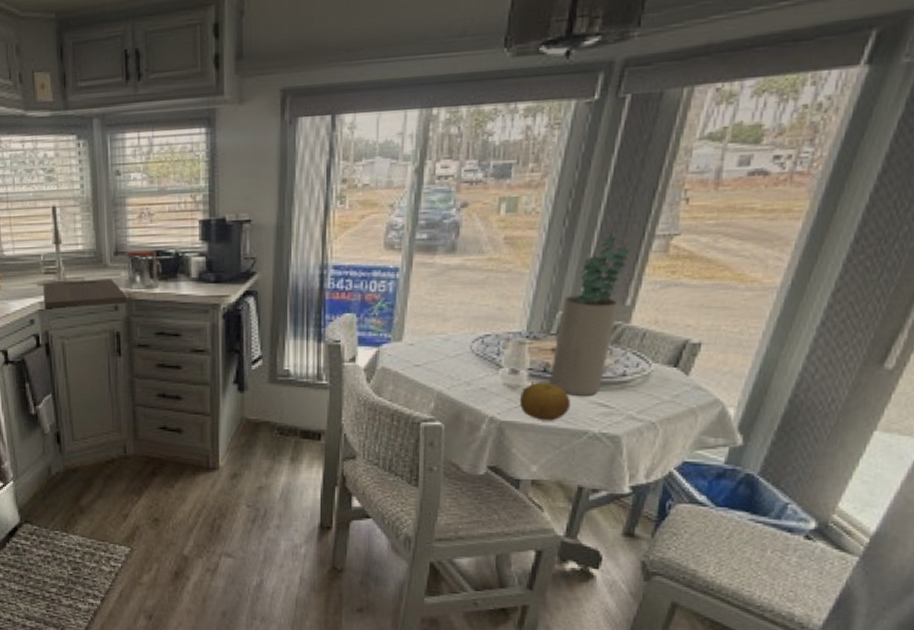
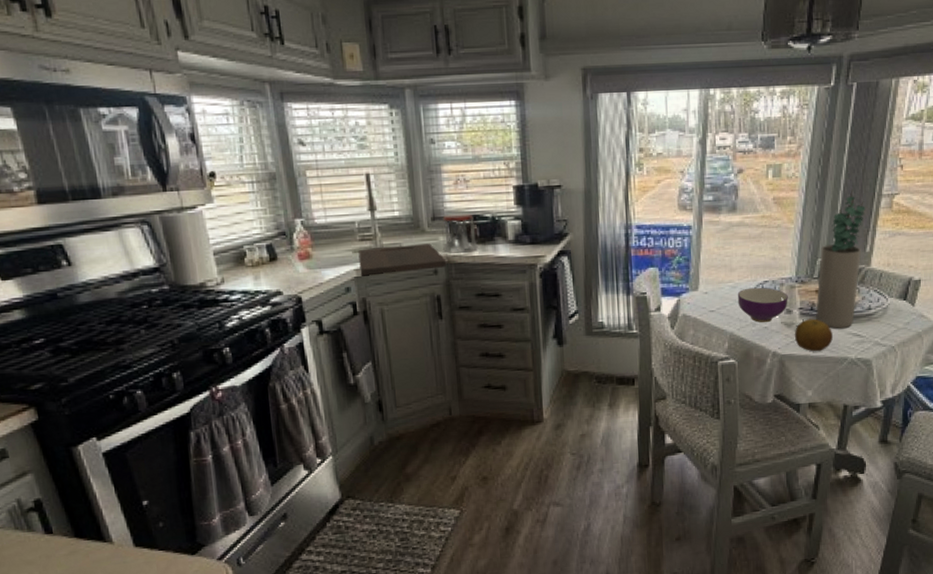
bowl: none [449,341,515,383] -> present [737,287,788,323]

